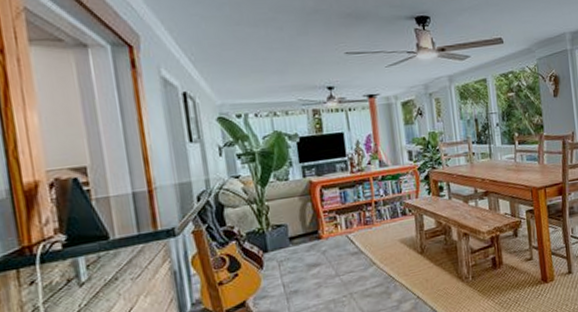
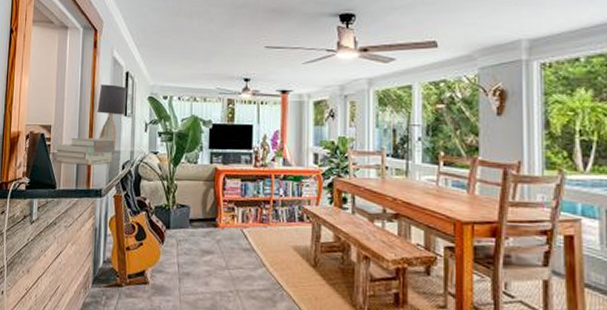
books: none [97,170,185,210] -> present [54,137,116,166]
table lamp: none [149,108,191,187] -> present [96,84,128,154]

